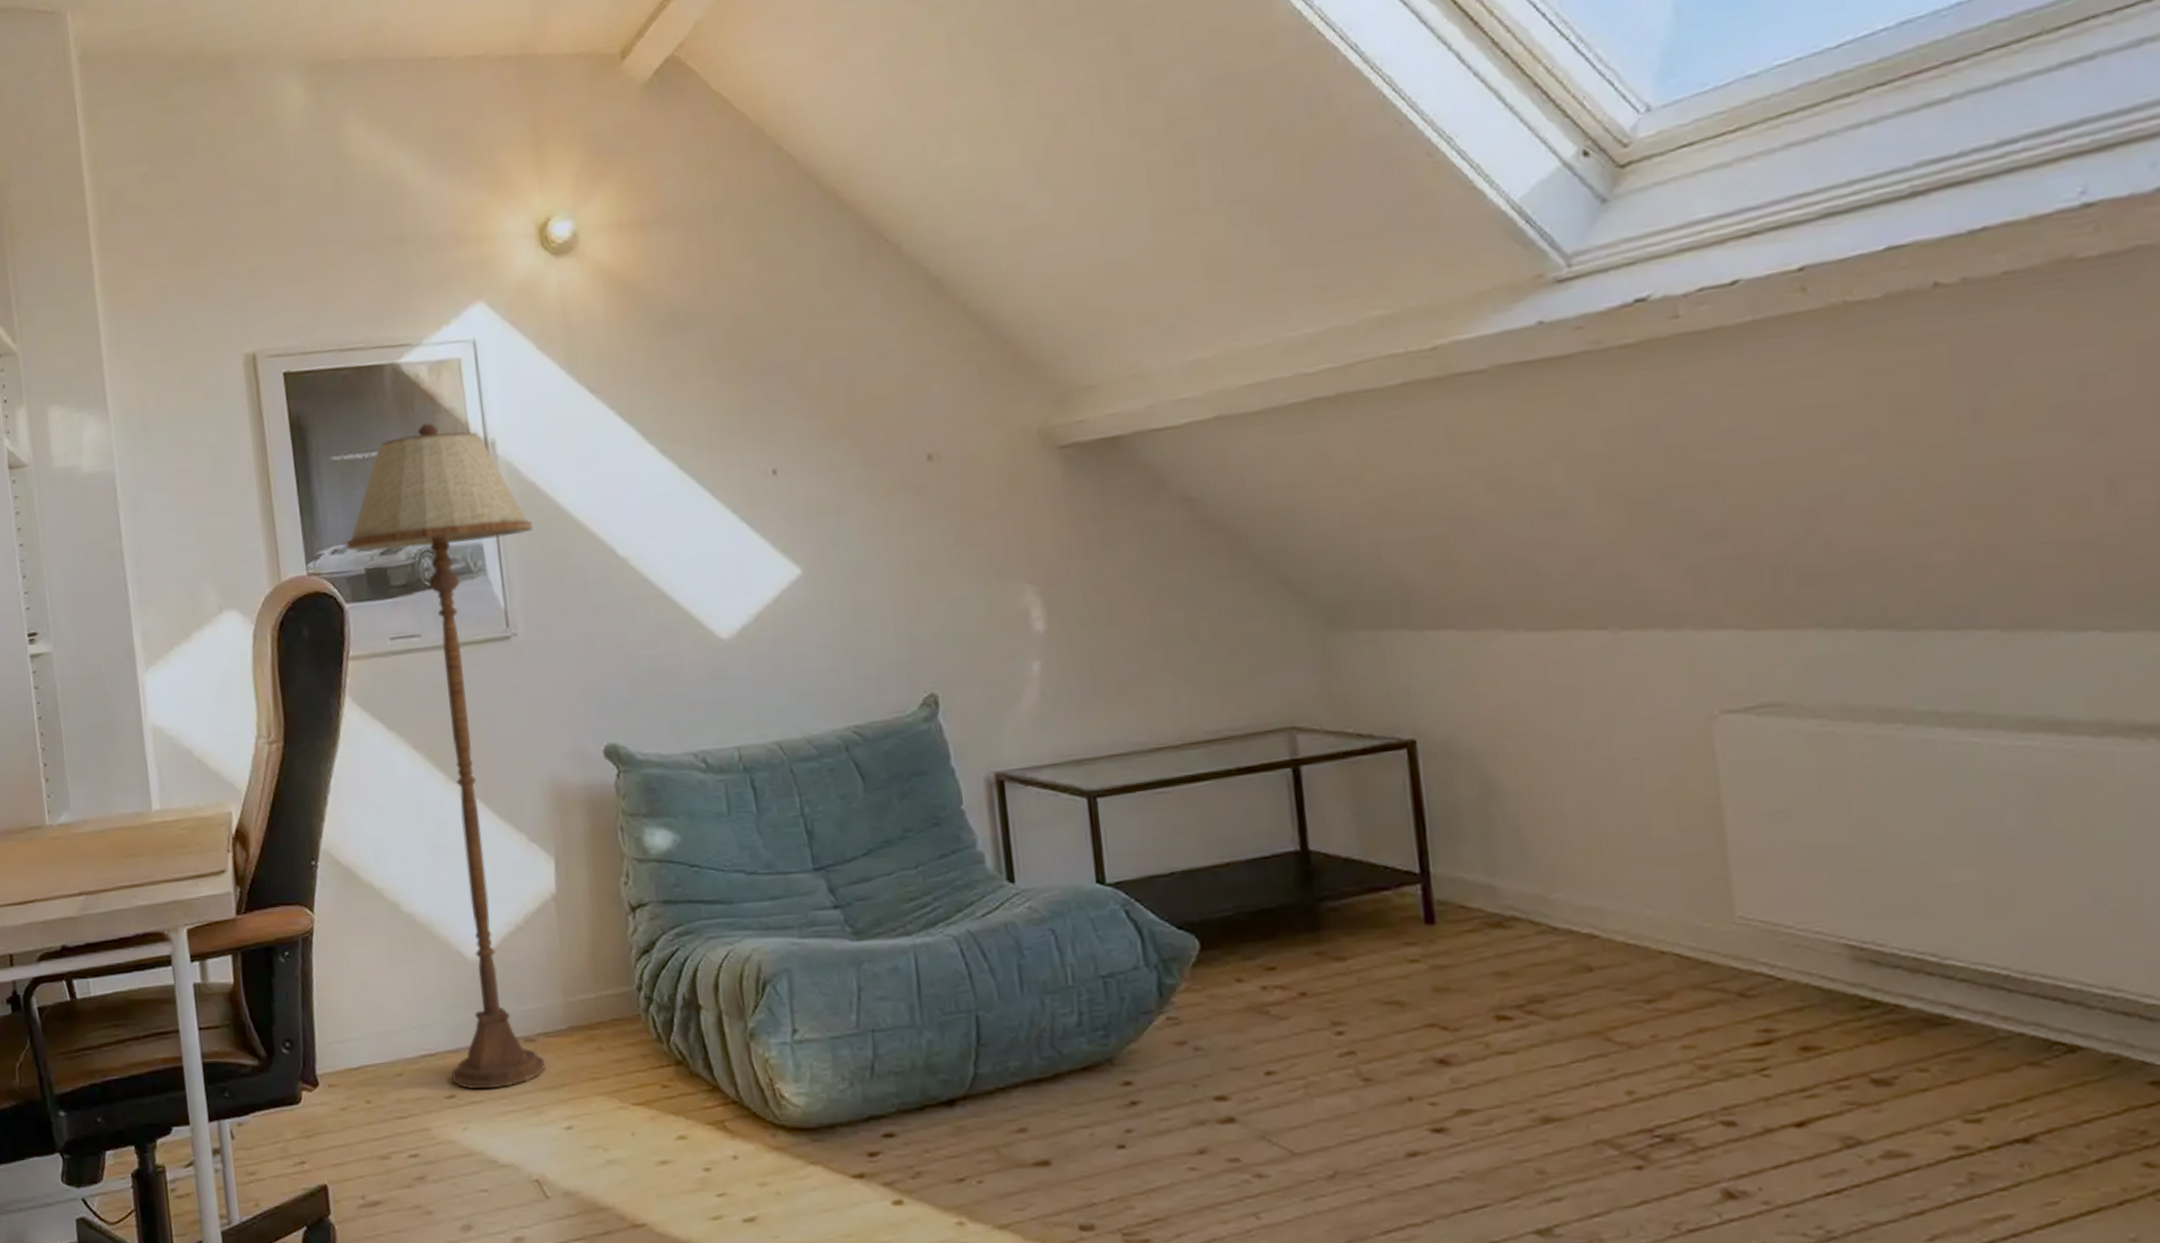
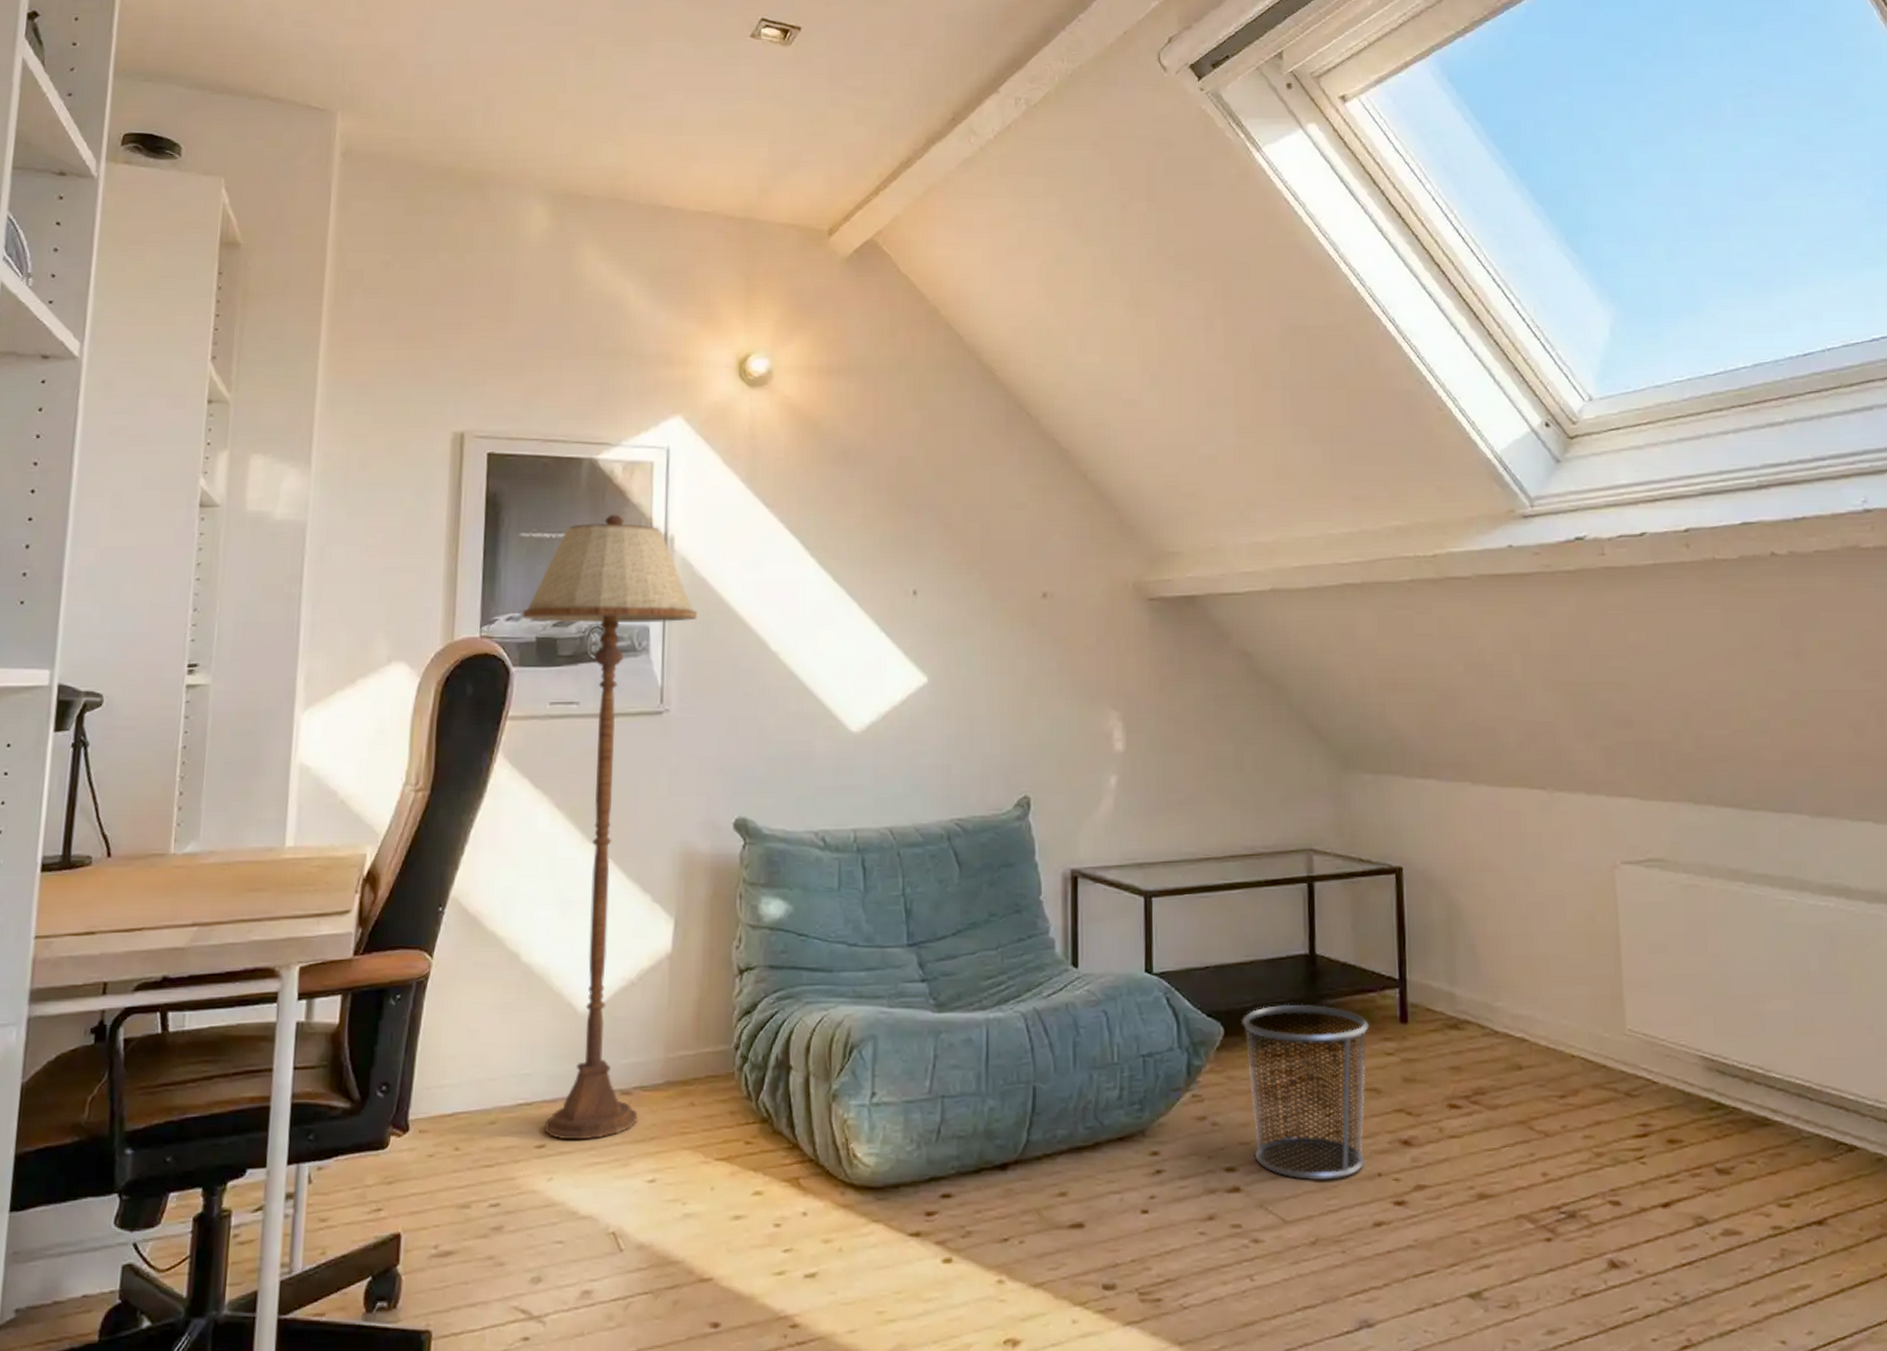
waste bin: none [1221,908,1391,1108] -> present [1242,1004,1369,1181]

